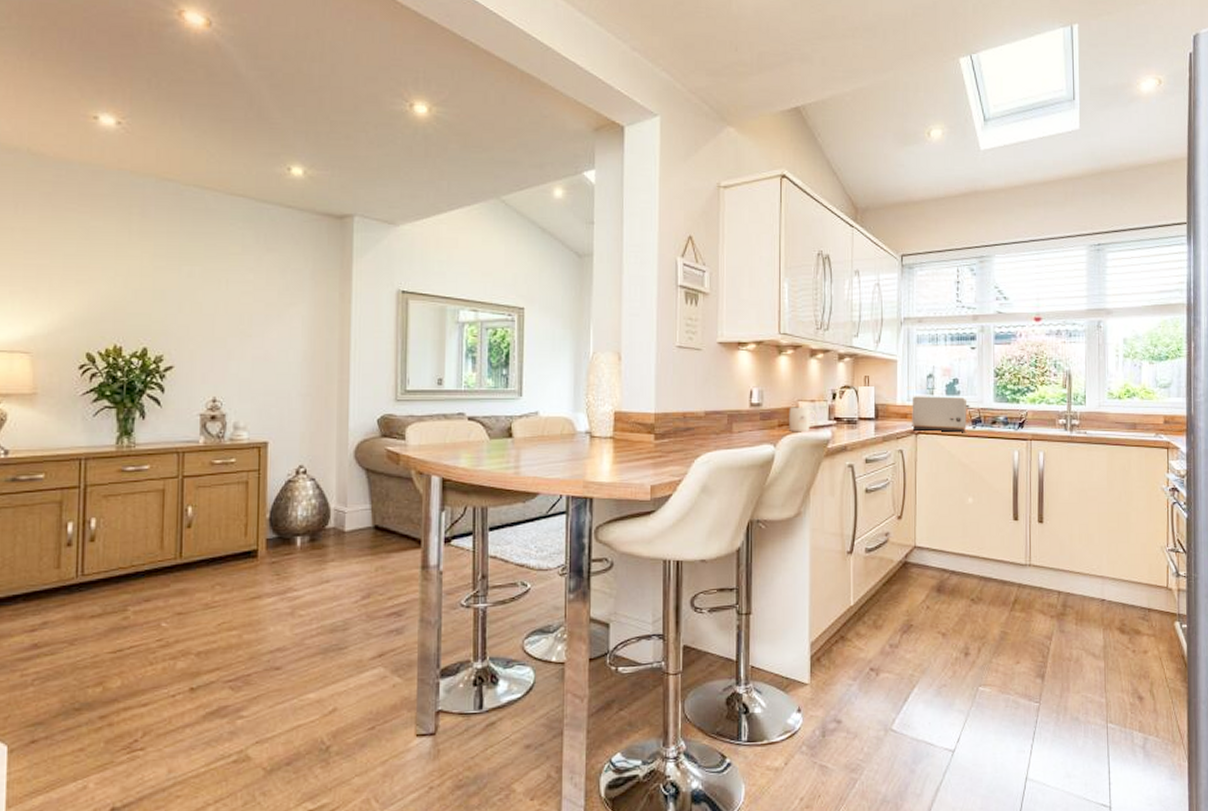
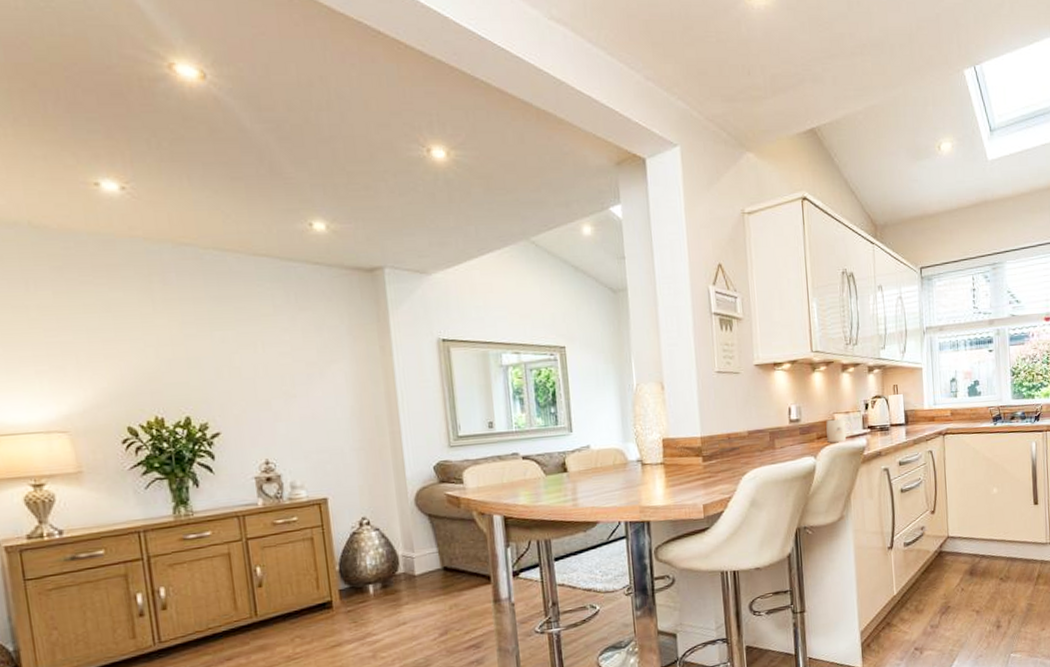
toaster: present [912,396,970,433] -> none [937,397,991,432]

